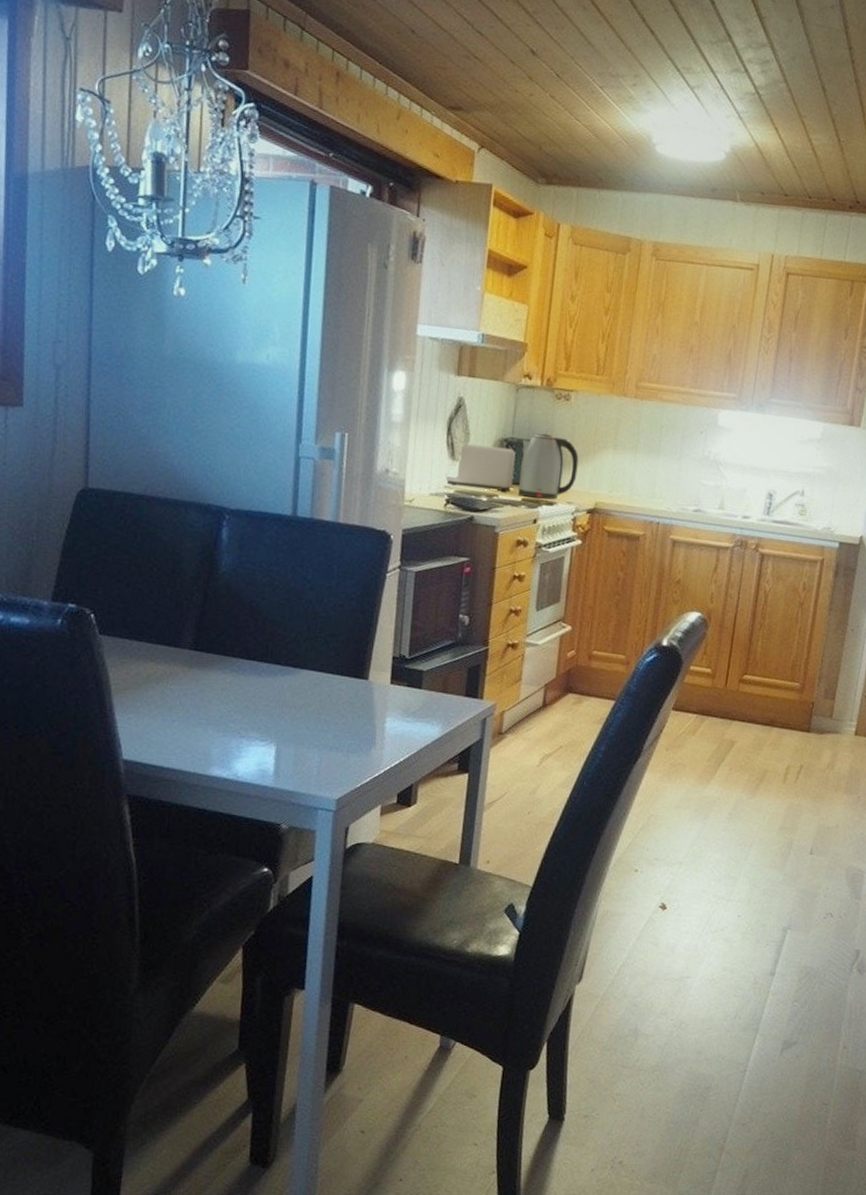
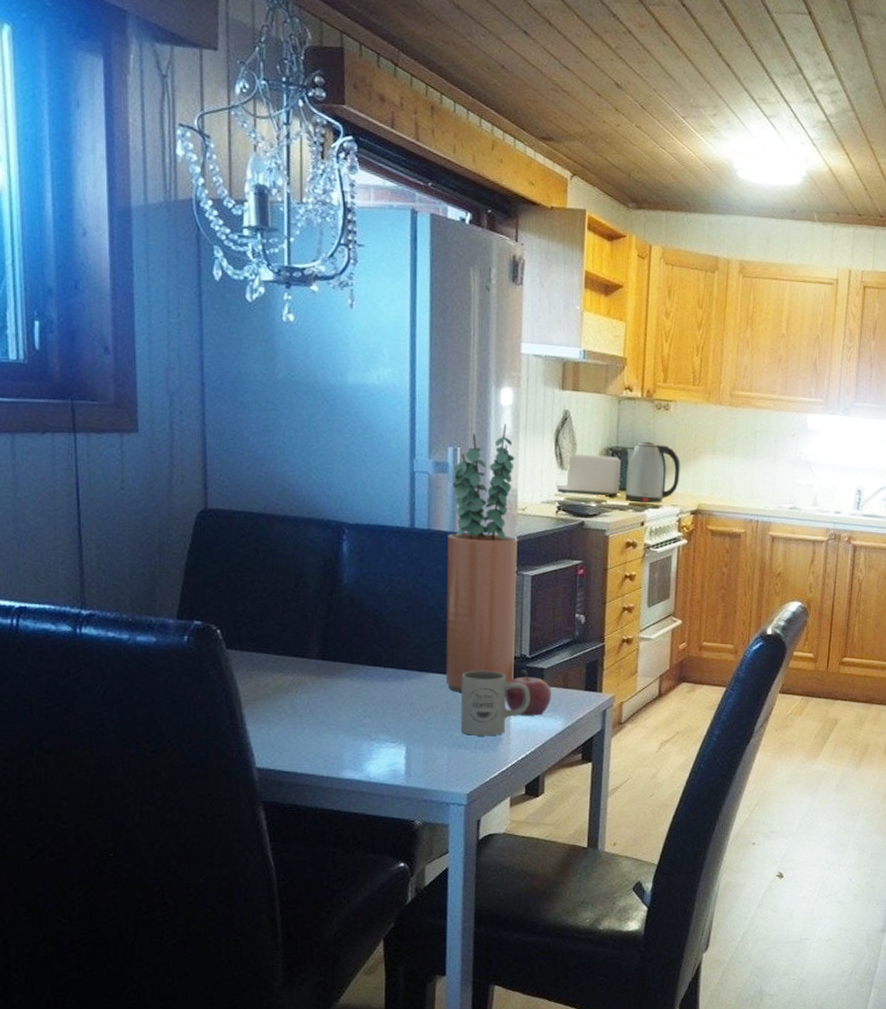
vase: none [321,410,404,692] -> present [445,424,518,692]
mug: none [333,669,408,740] -> present [460,670,531,736]
fruit: none [381,671,430,721] -> present [505,670,551,716]

